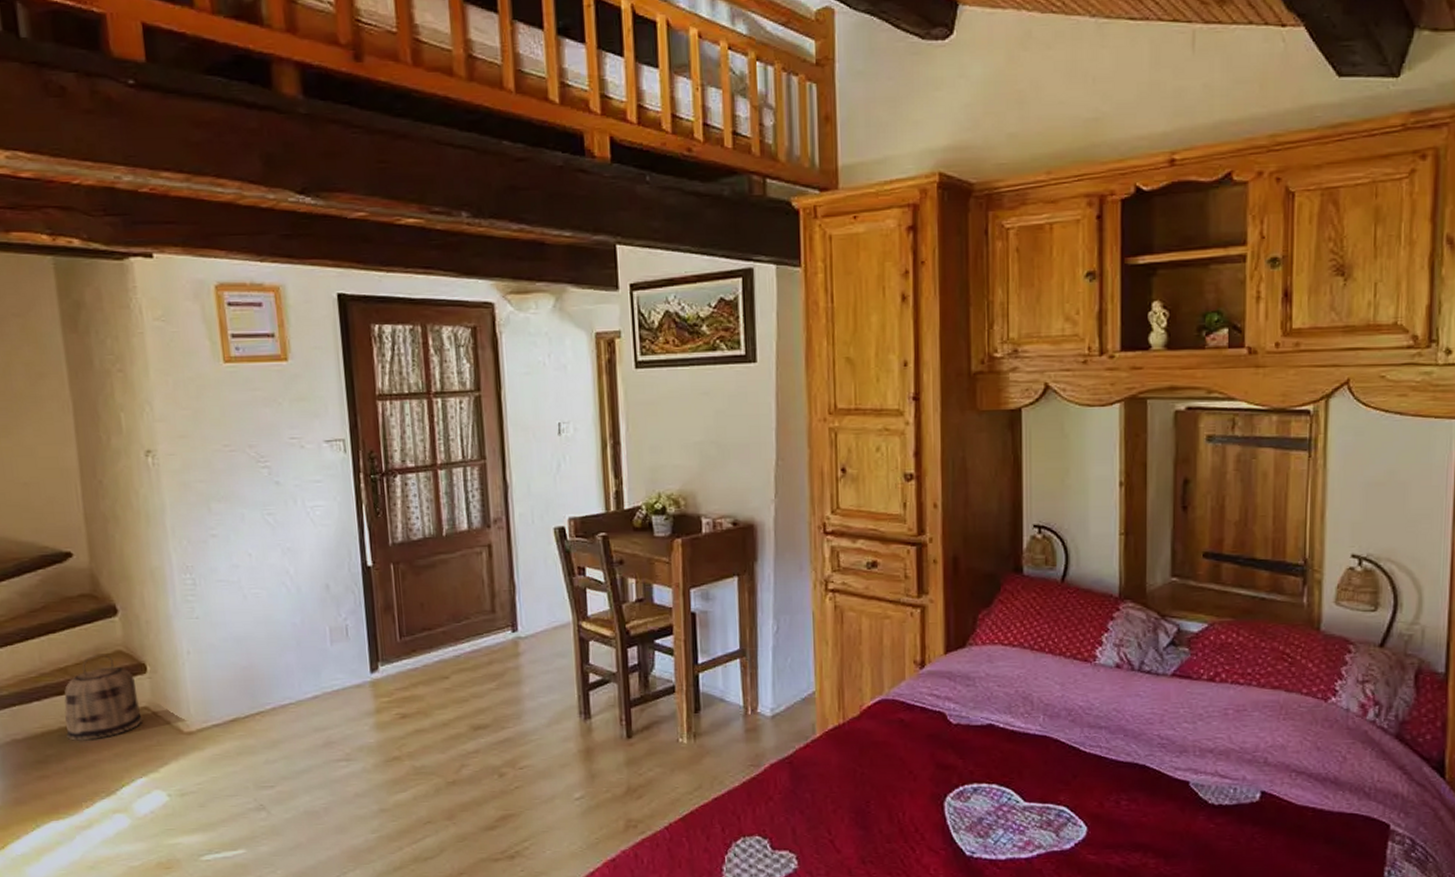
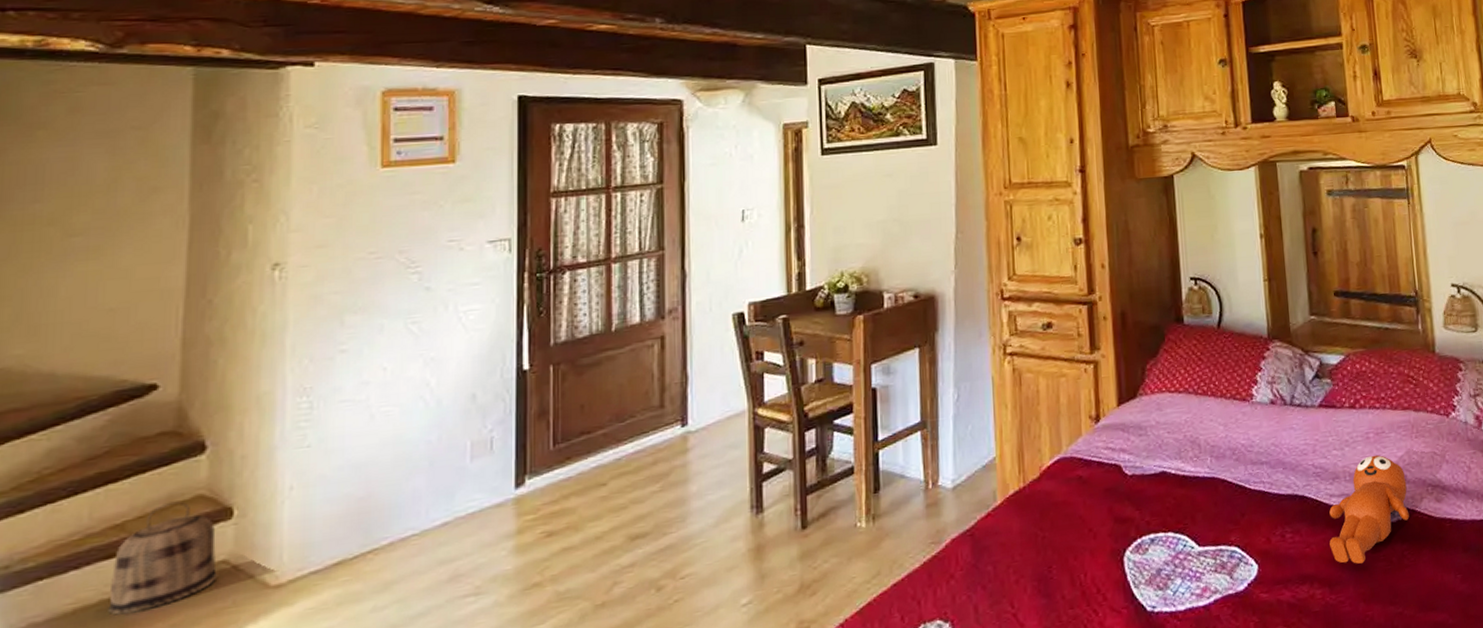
teddy bear: none [1170,732,1266,840] -> present [1329,454,1410,564]

